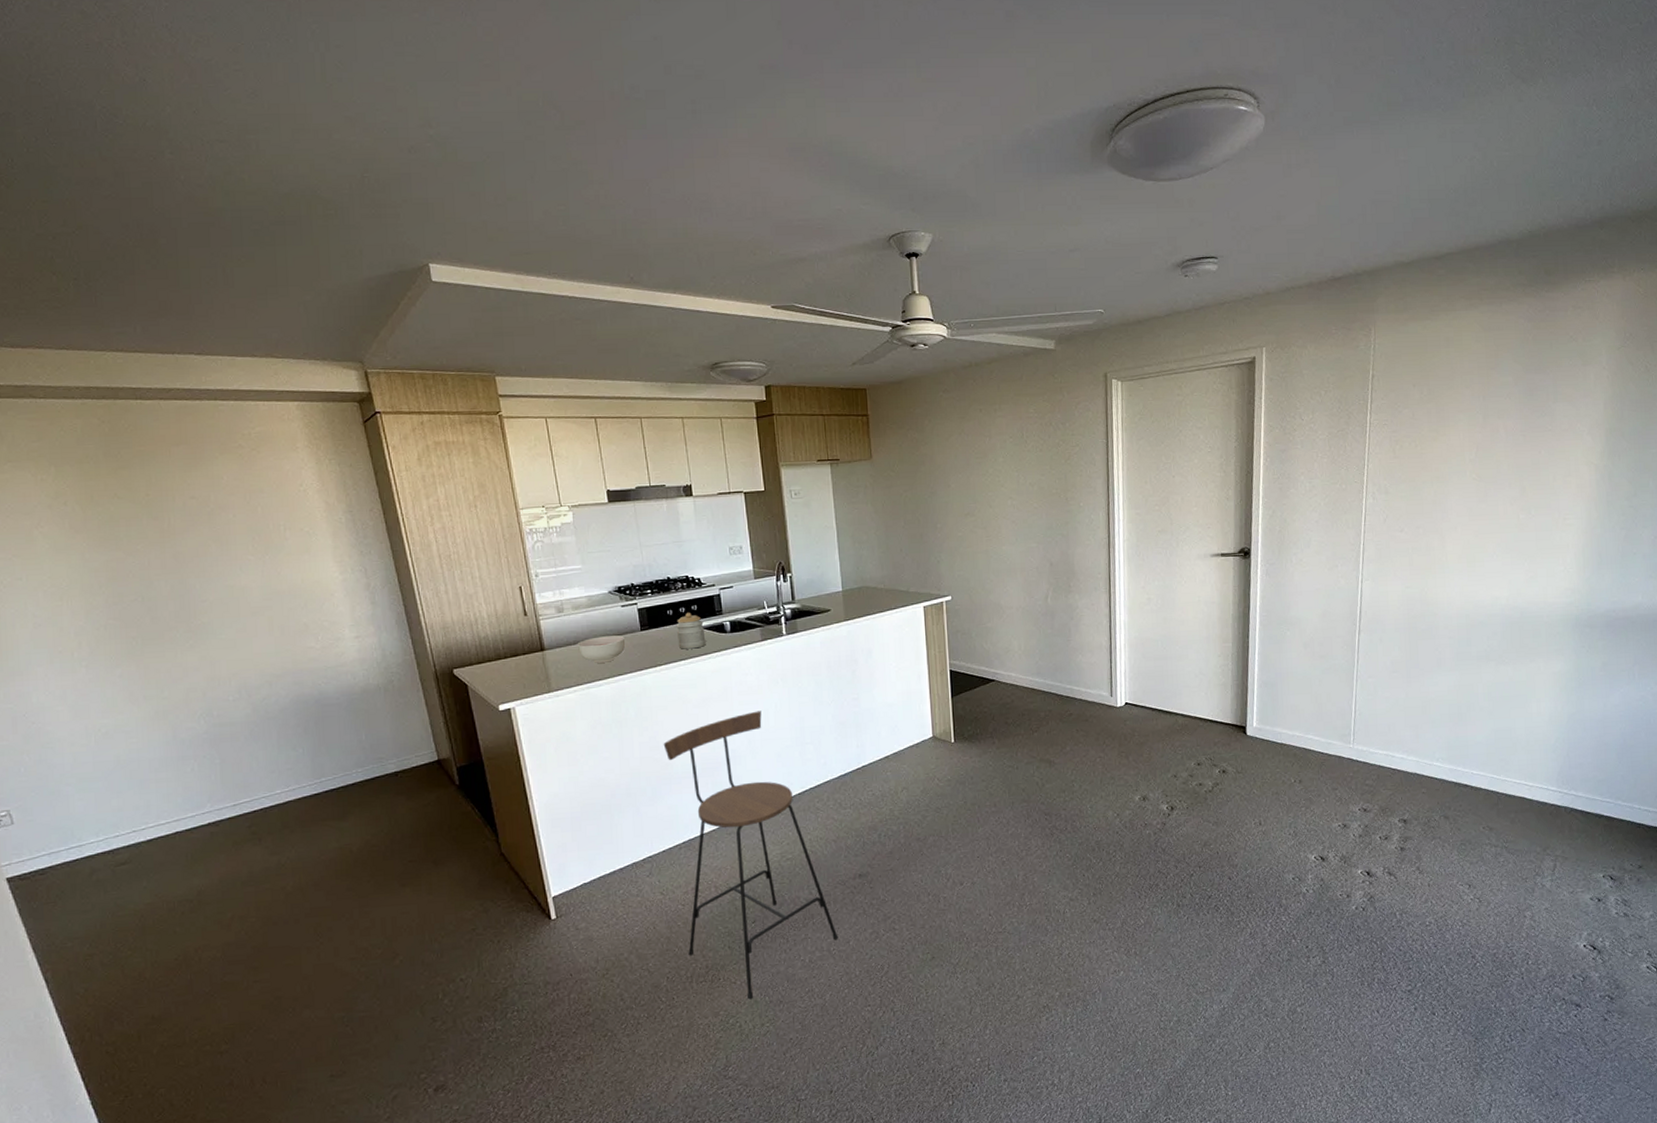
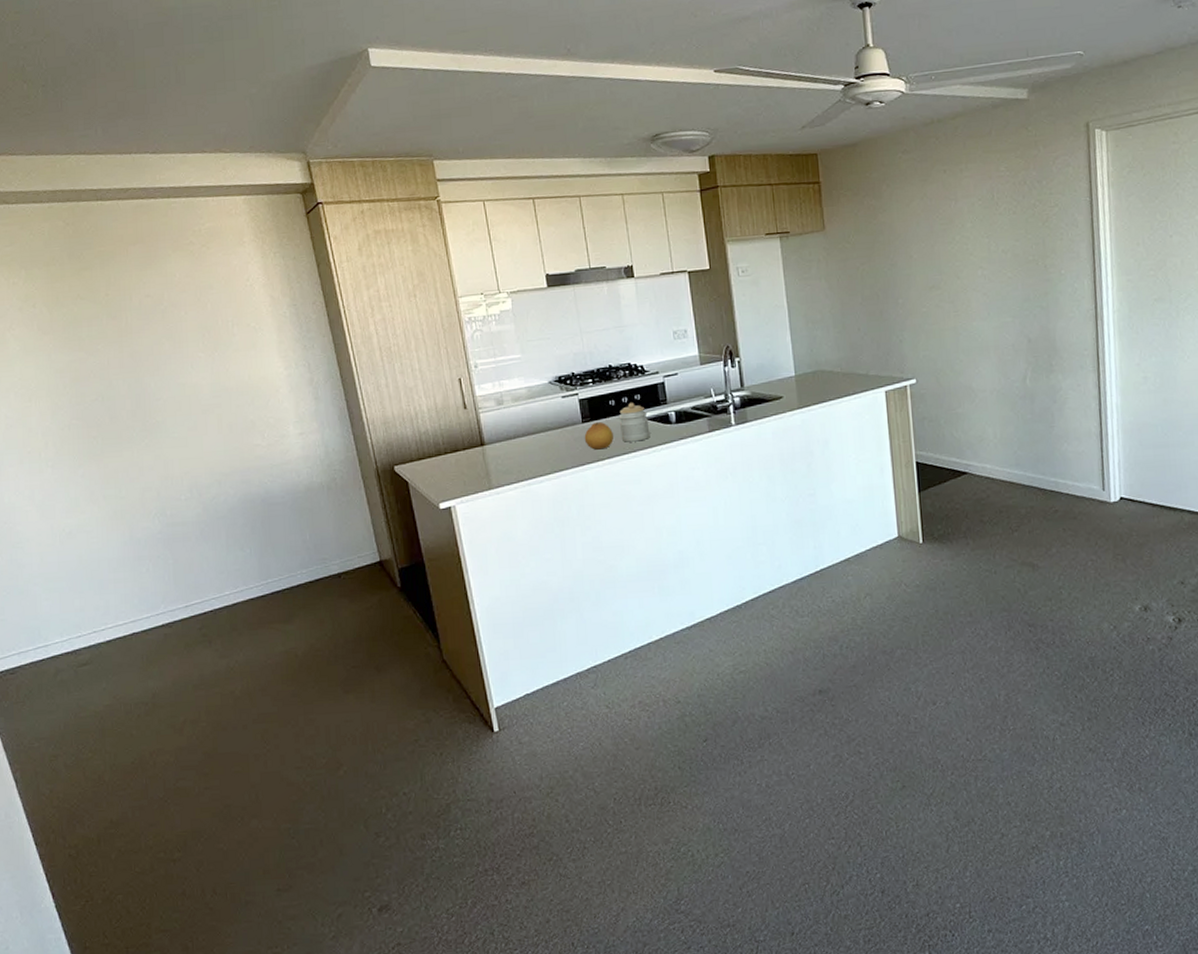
bowl: present [577,635,625,663] -> none [517,428,567,458]
fruit: none [642,630,672,656] -> present [584,422,614,450]
bar stool: present [663,711,838,1000] -> none [607,508,798,827]

